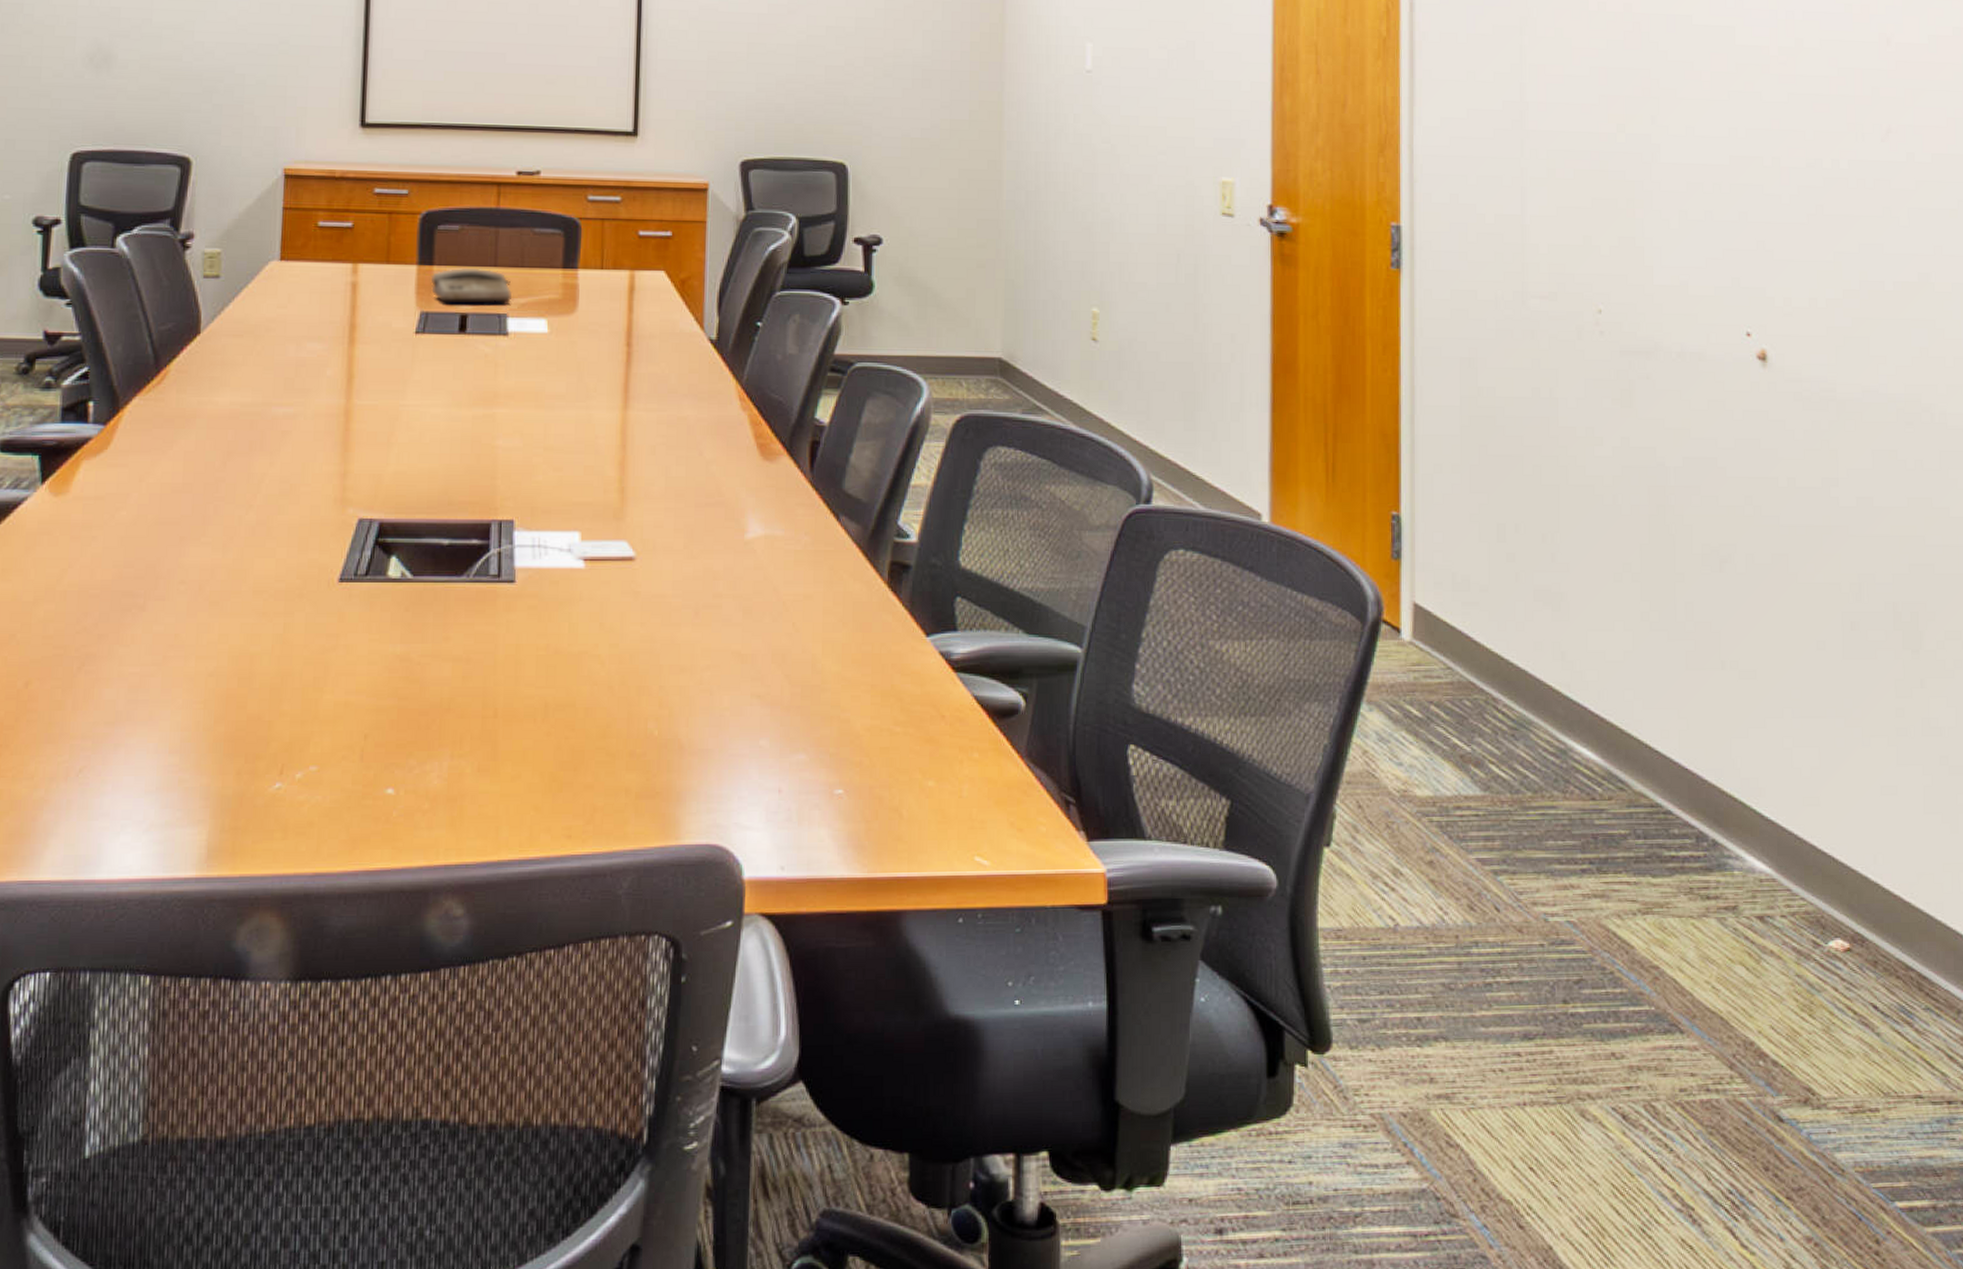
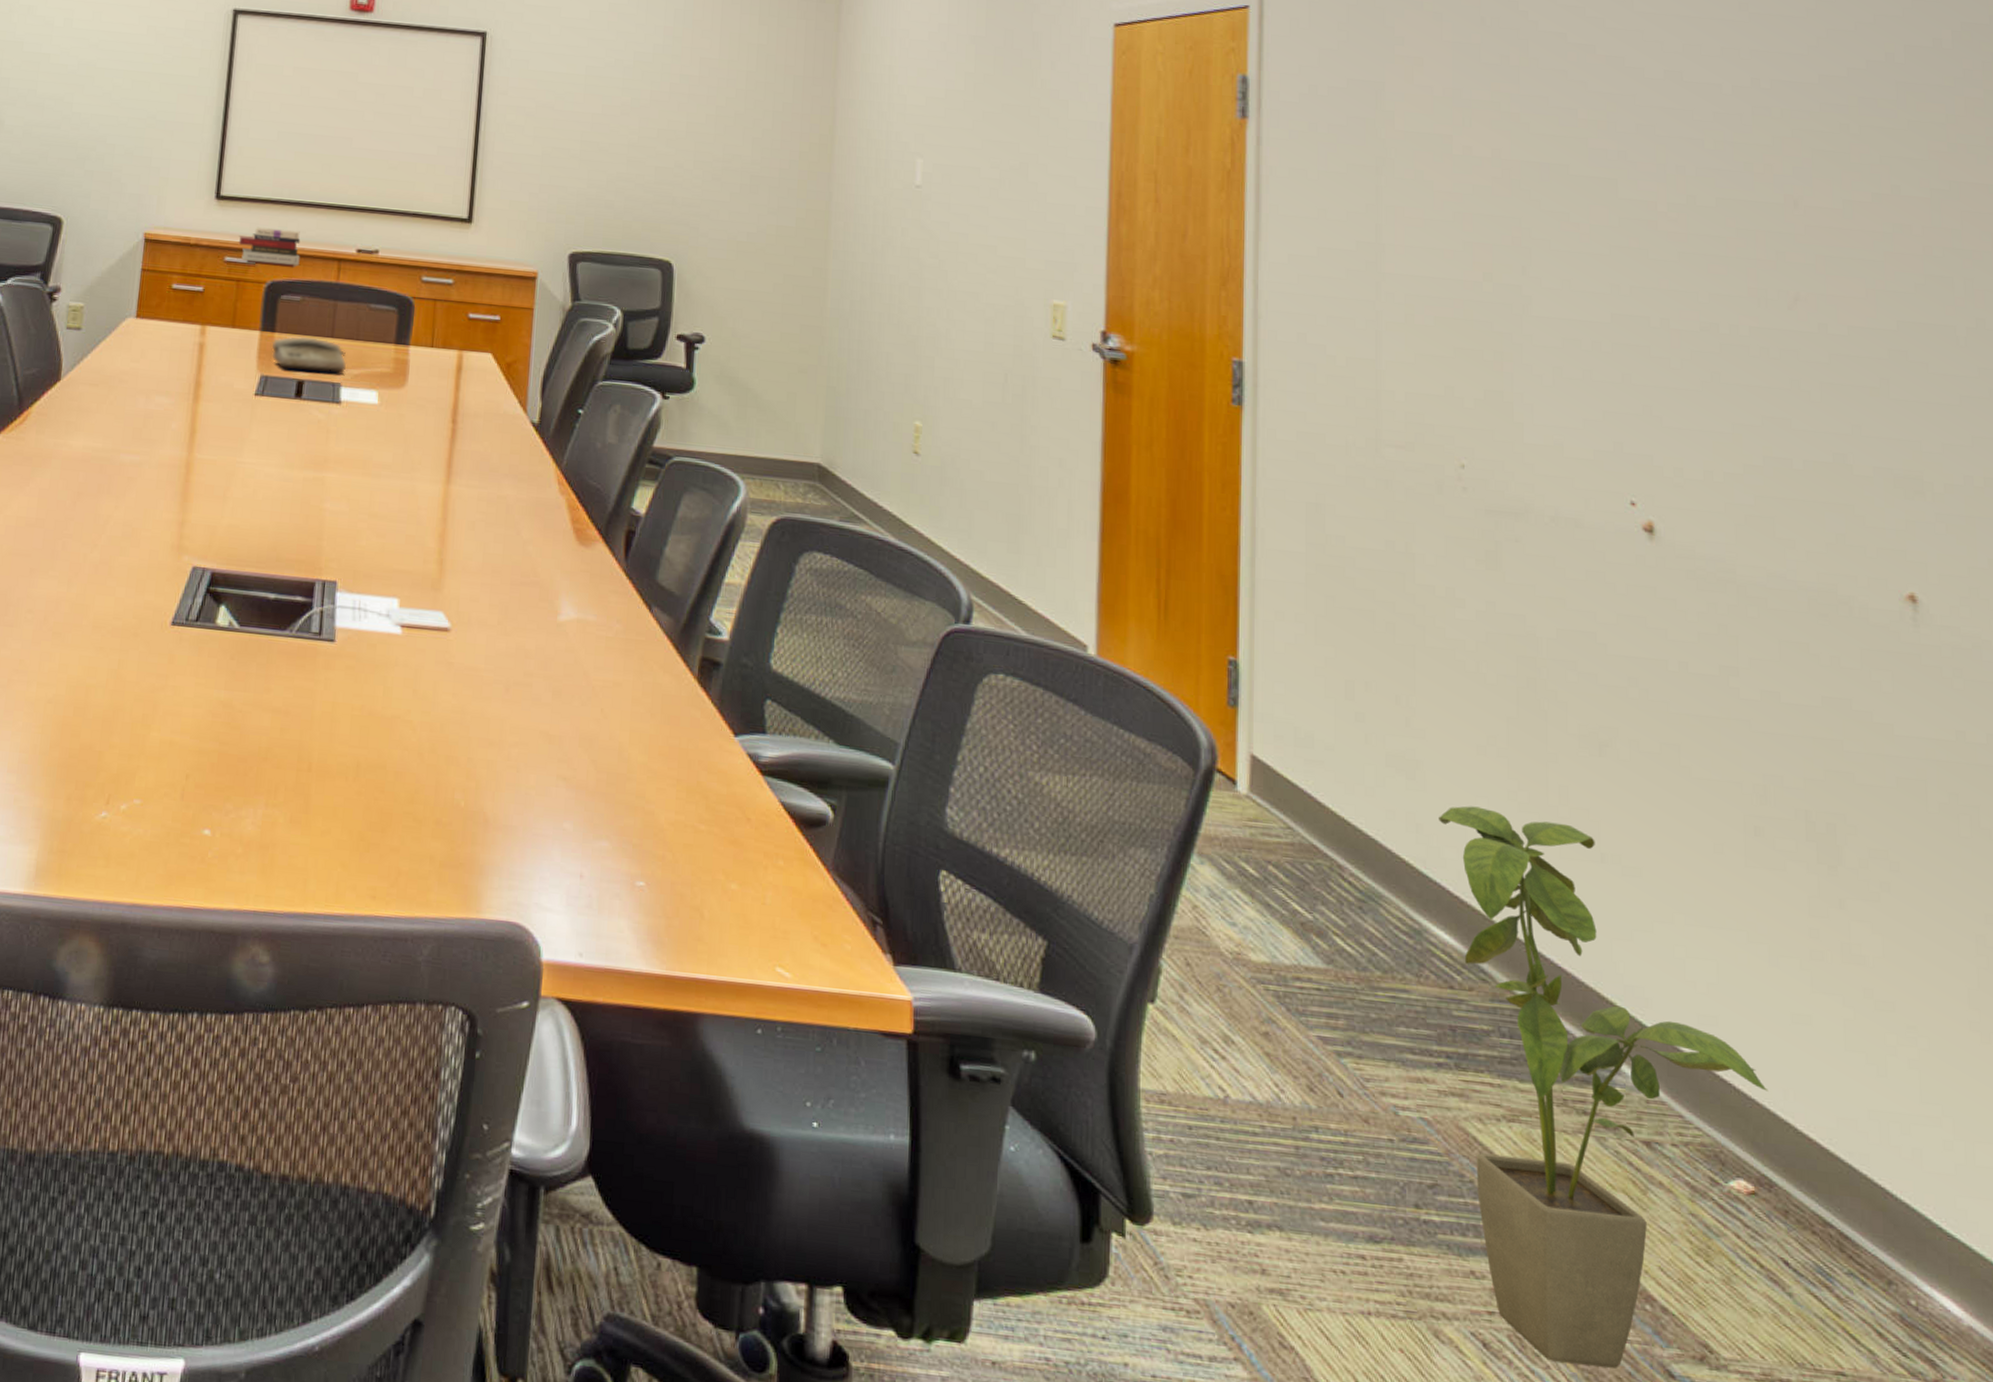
books: none [388,154,456,196] -> present [238,226,301,268]
house plant: none [1581,630,1861,1123] -> present [1439,806,1769,1368]

